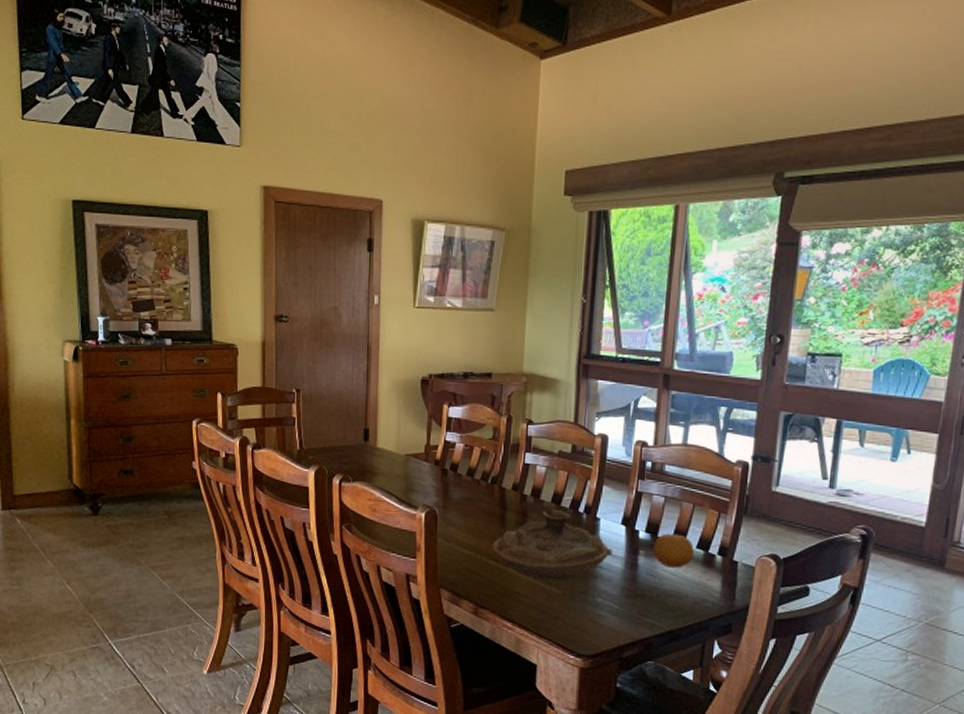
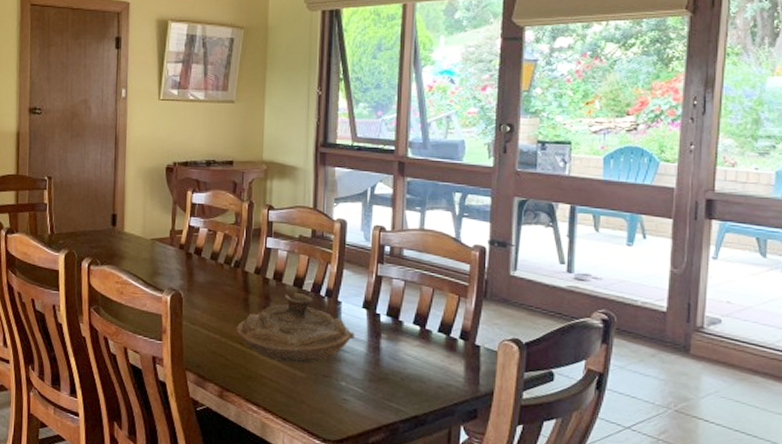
fruit: present [652,533,694,568] -> none [394,317,436,352]

